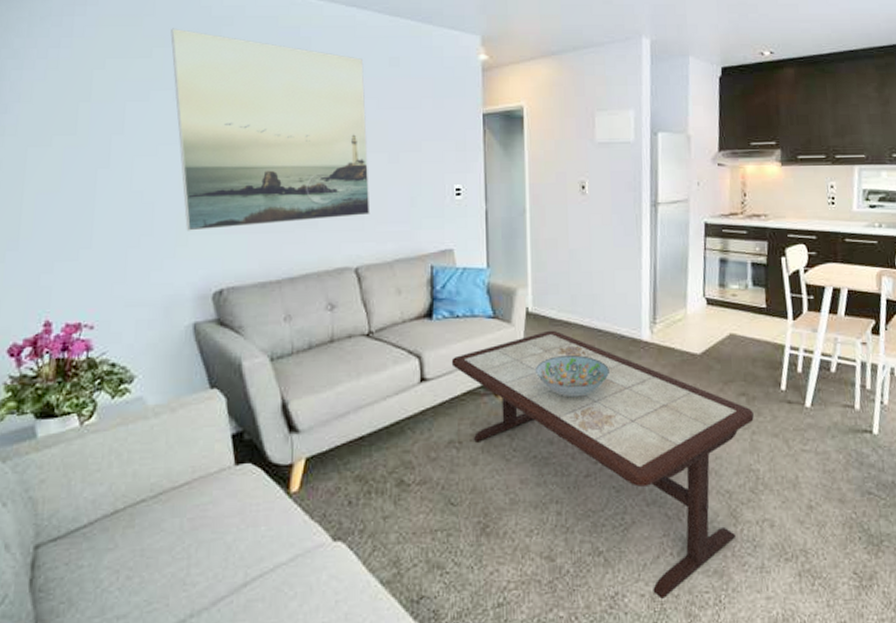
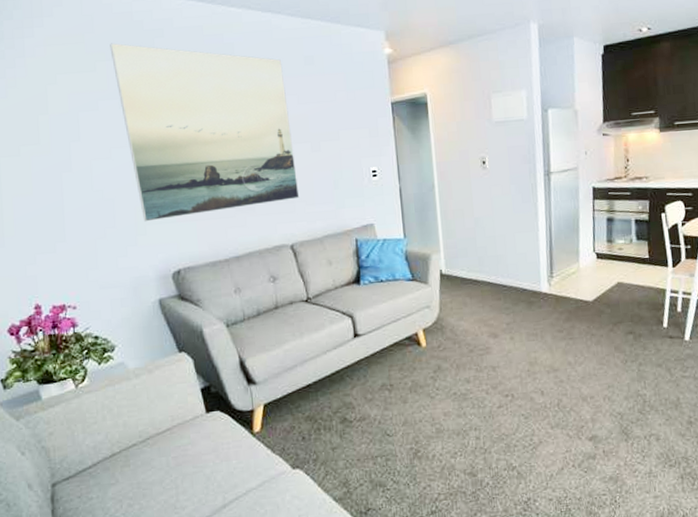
coffee table: present [451,330,754,599] -> none [379,288,640,502]
decorative bowl: present [536,355,609,398] -> none [451,308,515,344]

